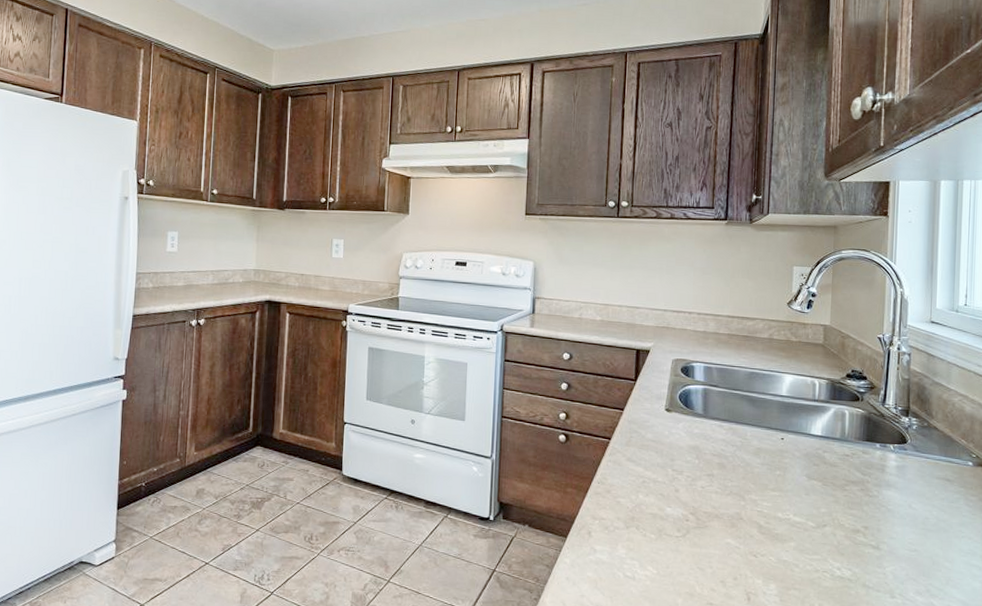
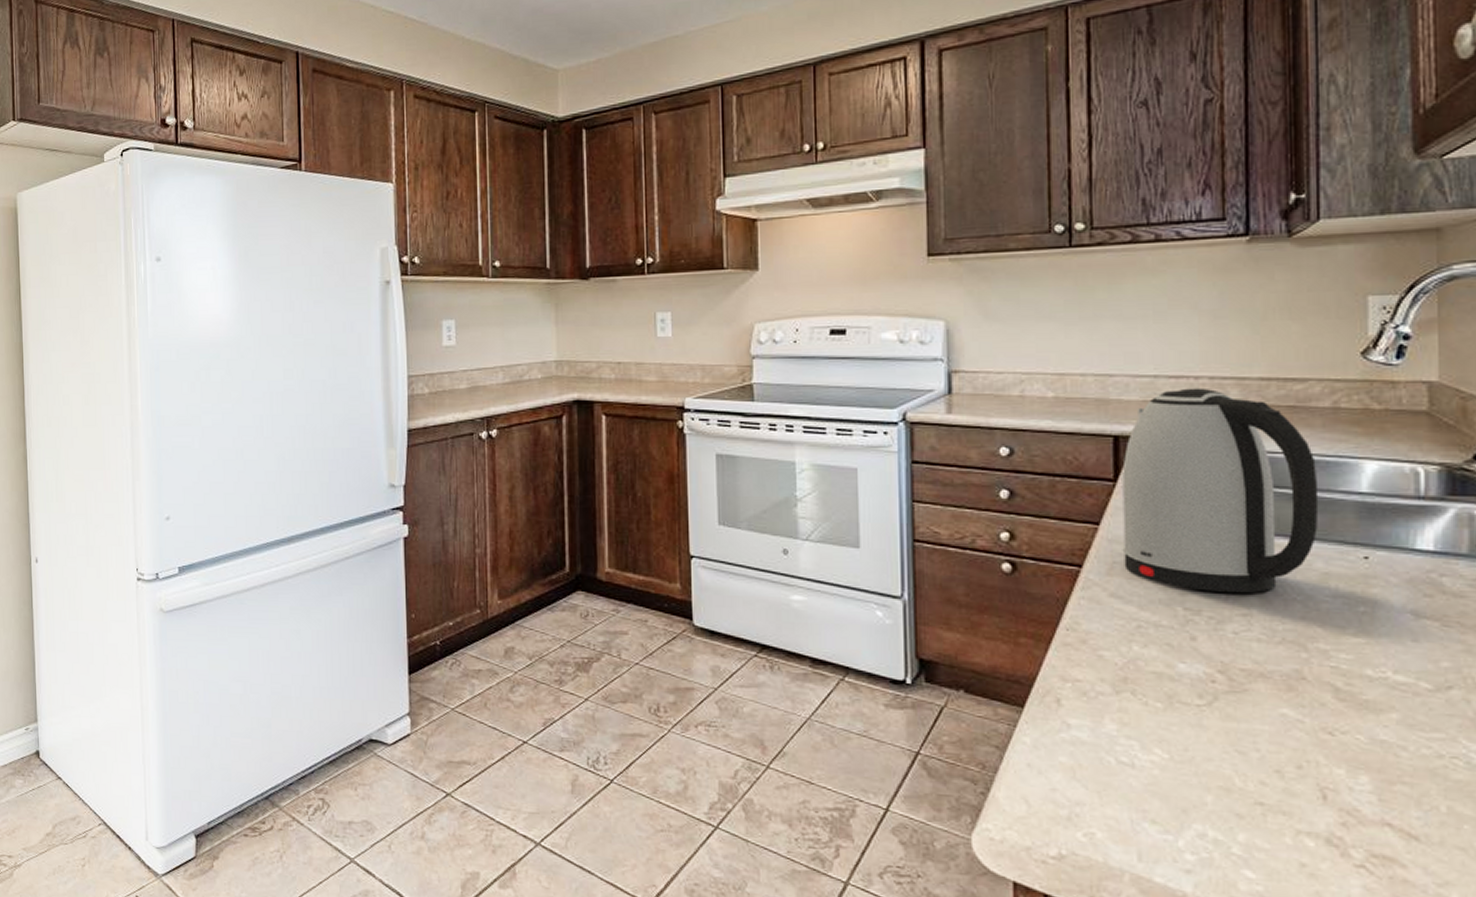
kettle: none [637,319,758,461] -> present [1122,388,1319,594]

